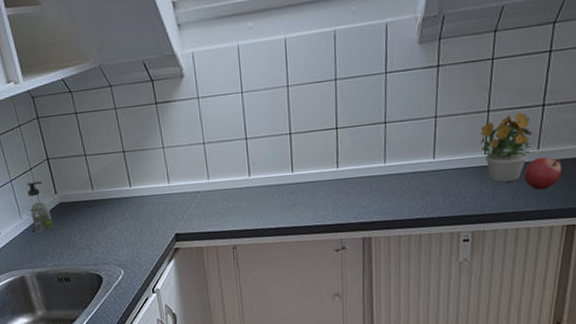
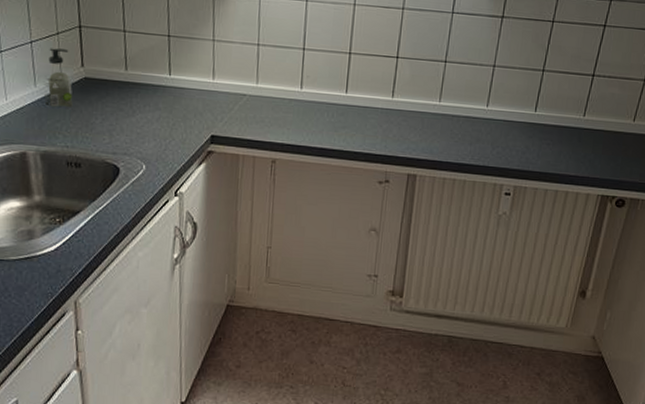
flowerpot: present [480,112,532,183] -> none [532,77,581,143]
fruit: present [525,157,562,190] -> none [569,124,603,156]

